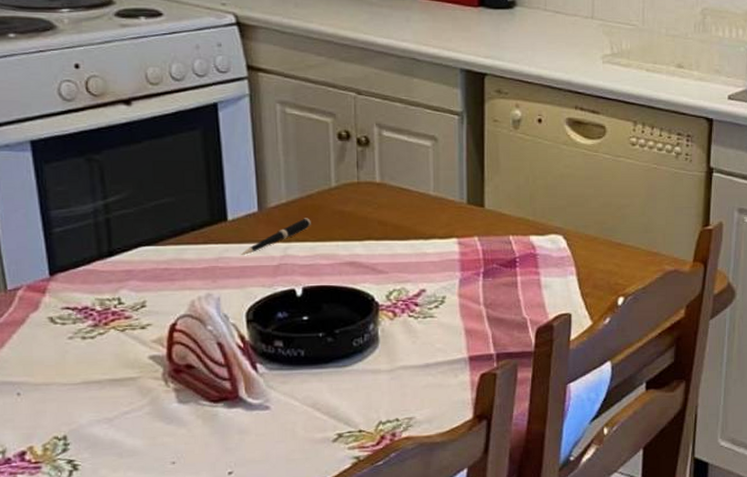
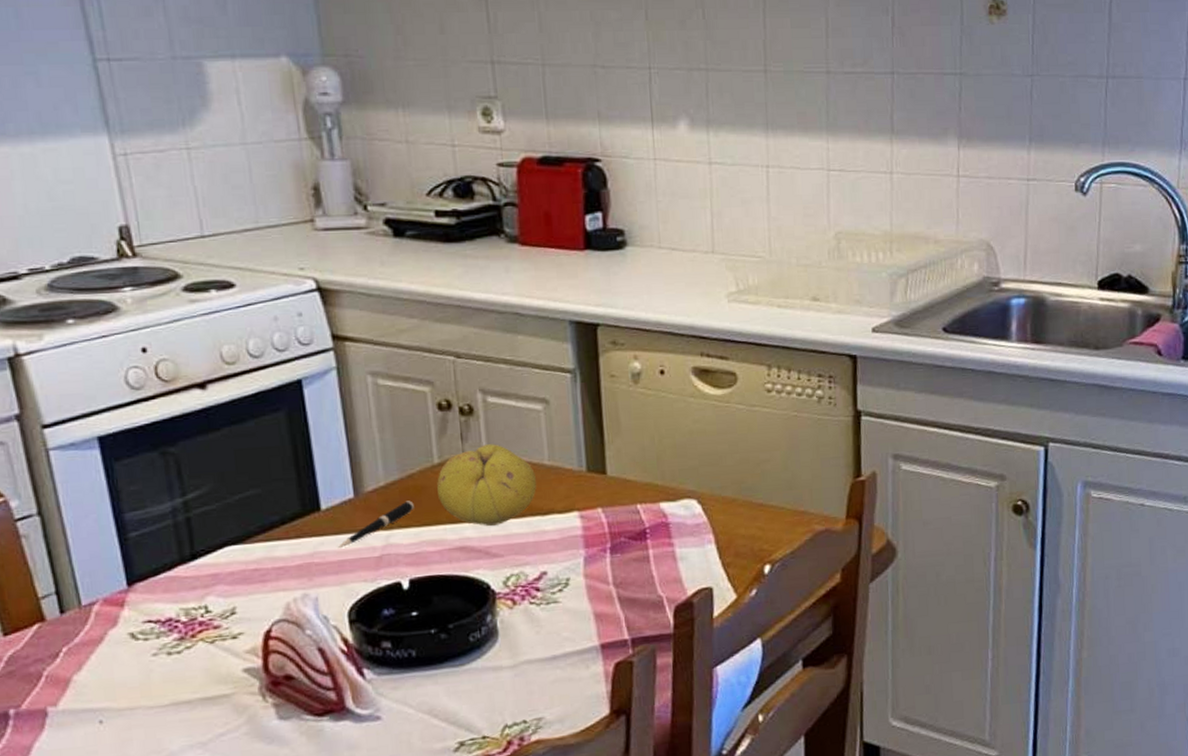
fruit: none [333,173,422,245] -> present [437,444,537,526]

